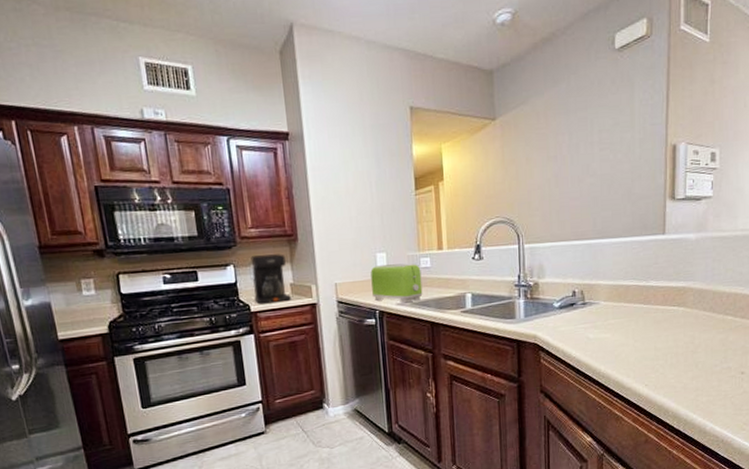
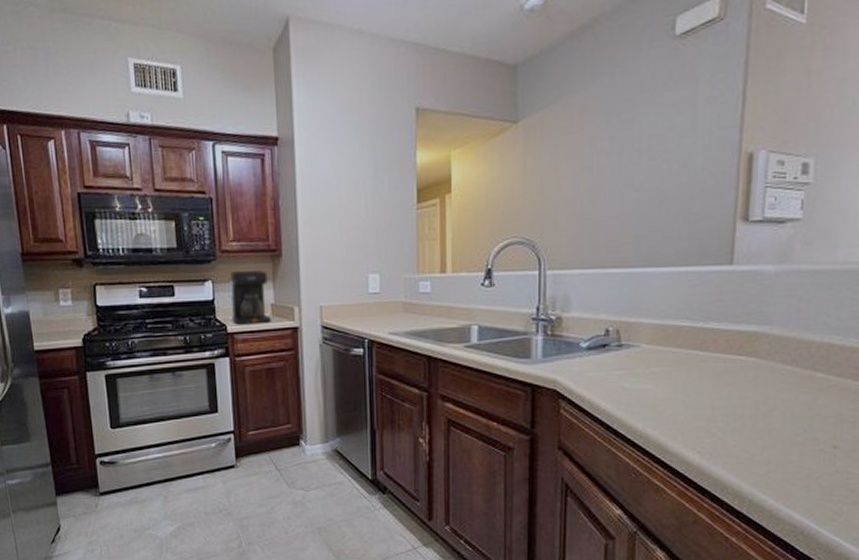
toaster: present [370,263,423,303] -> none [361,287,420,333]

